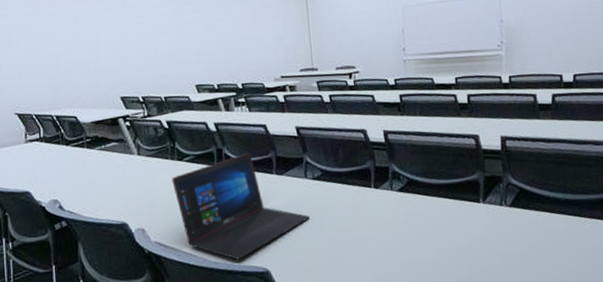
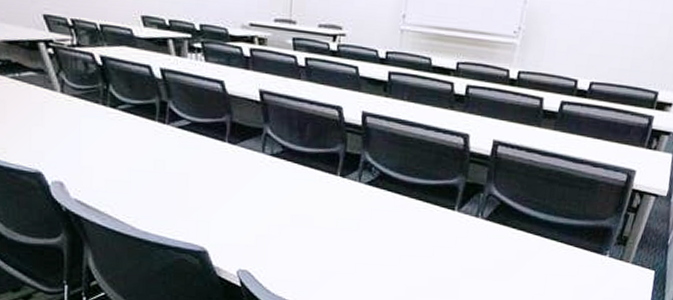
laptop: present [172,153,310,260] -> none [101,111,262,234]

